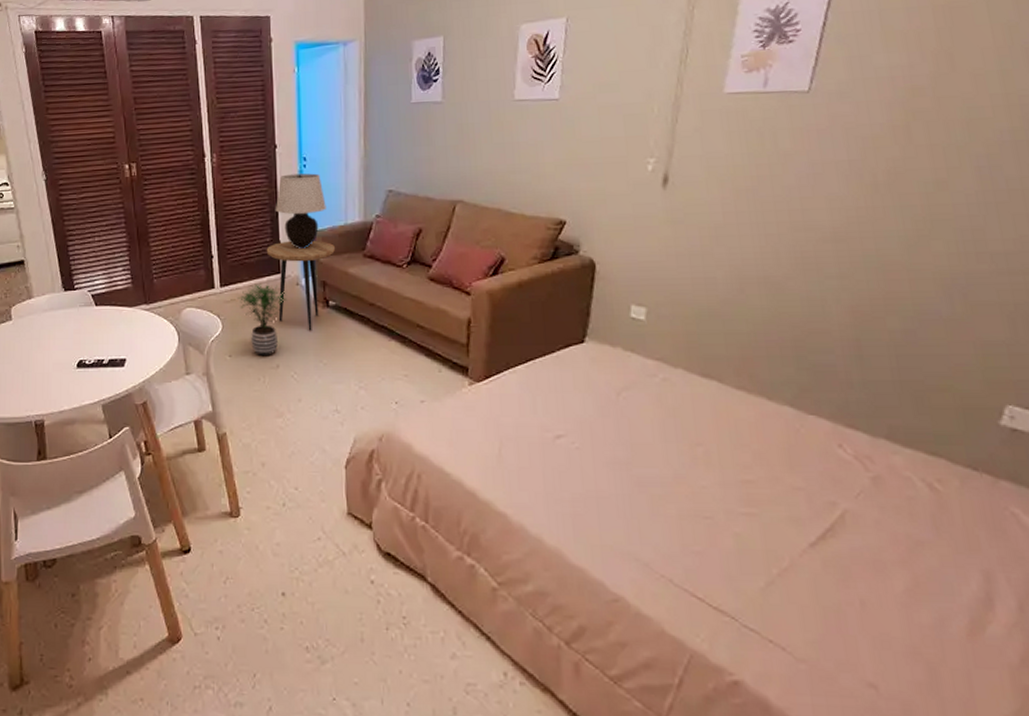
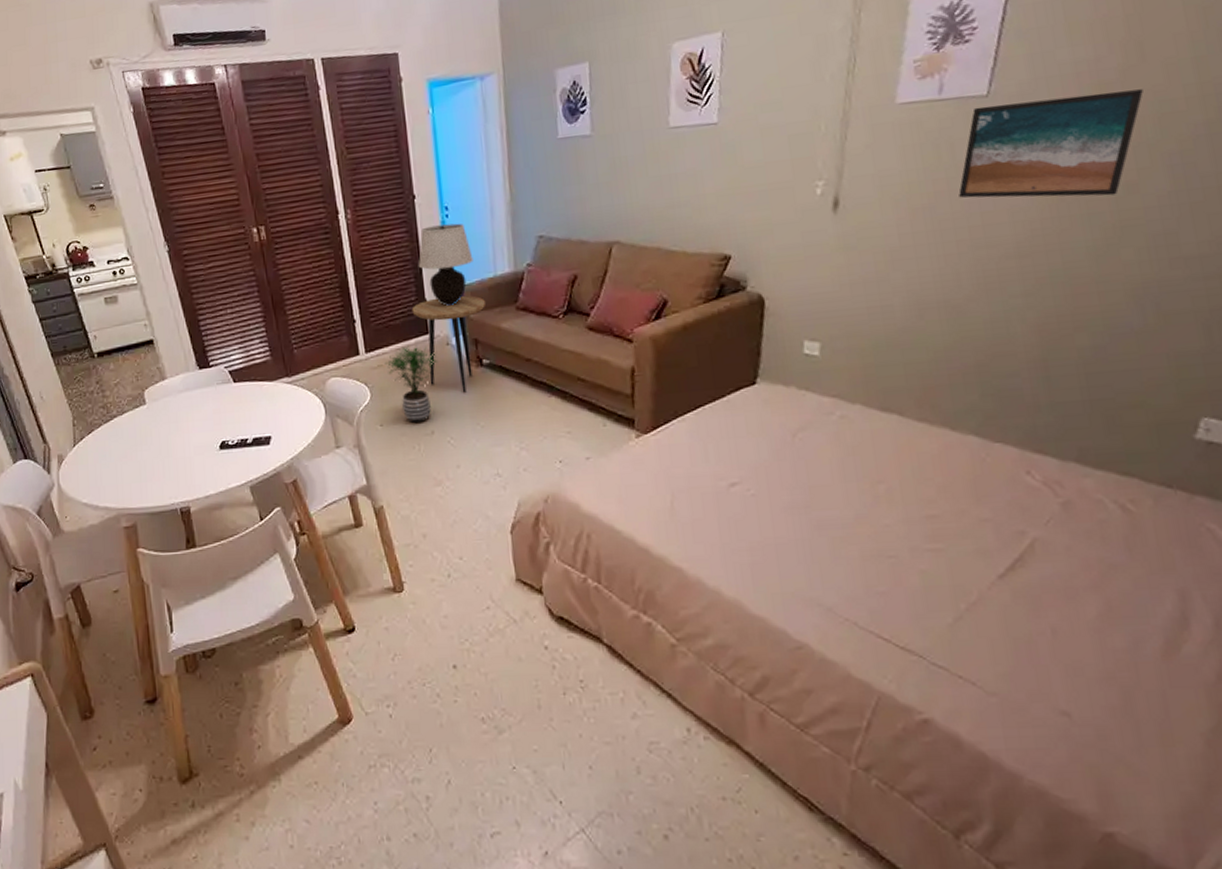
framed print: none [780,96,953,191] -> present [958,89,1143,198]

